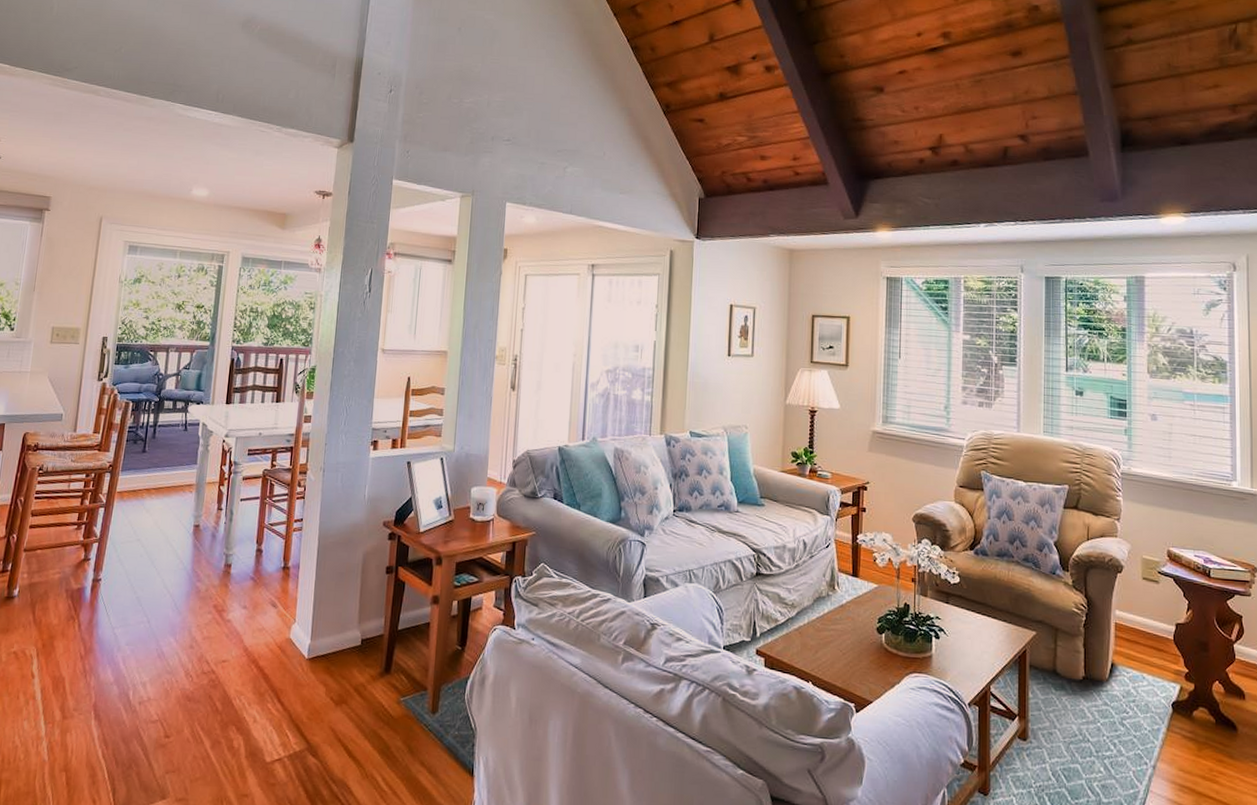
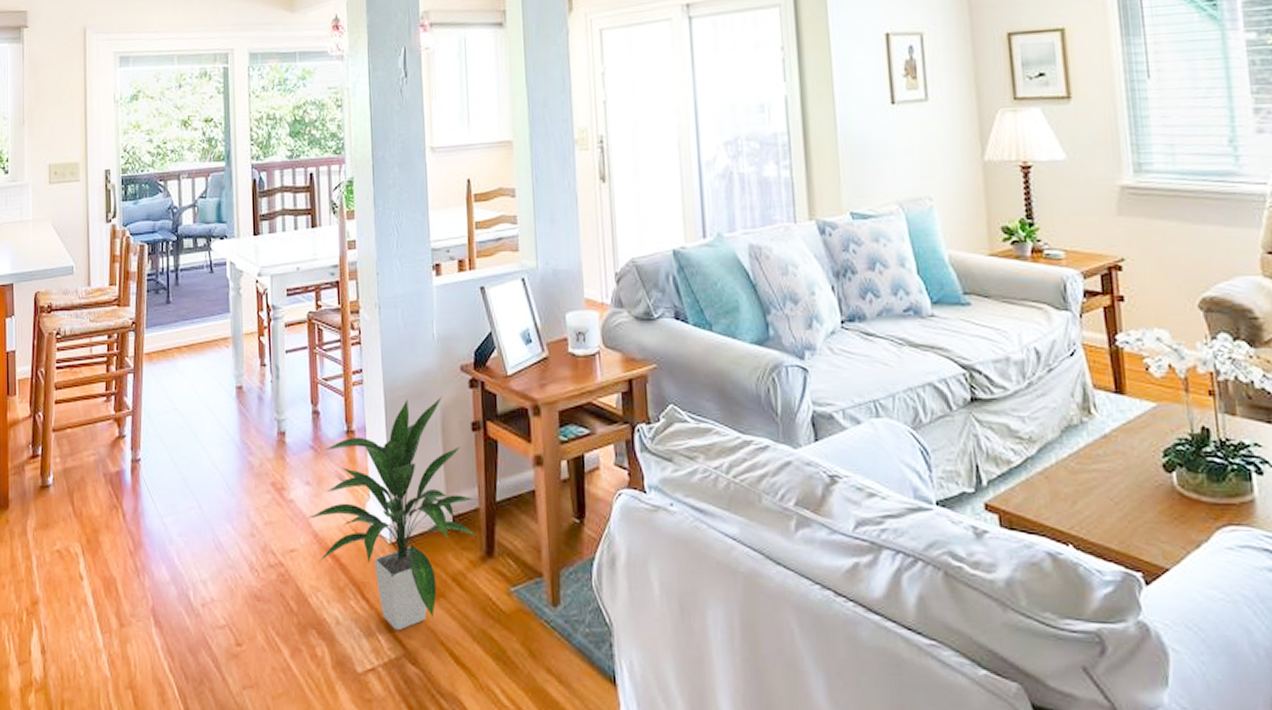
indoor plant: none [240,544,381,729] -> present [307,395,476,631]

